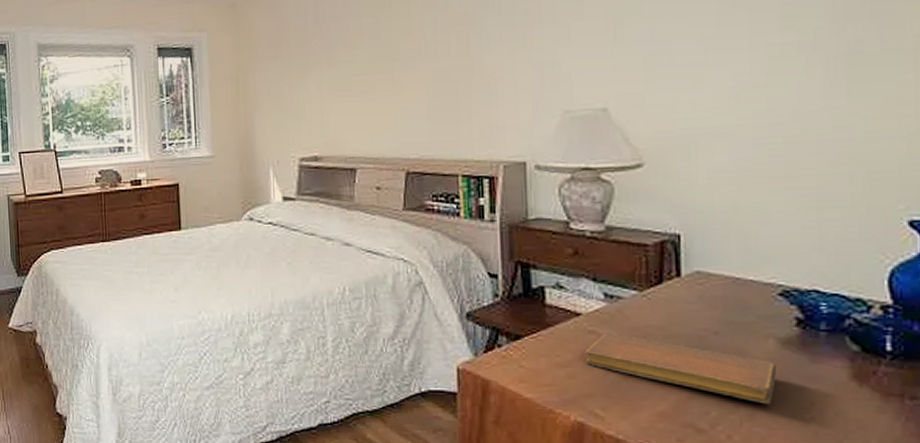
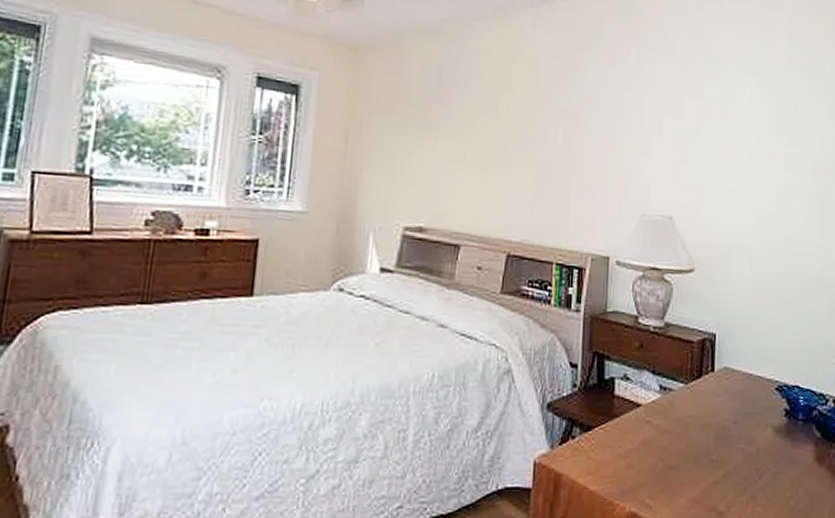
notebook: present [585,332,777,405] -> none [641,423,772,486]

